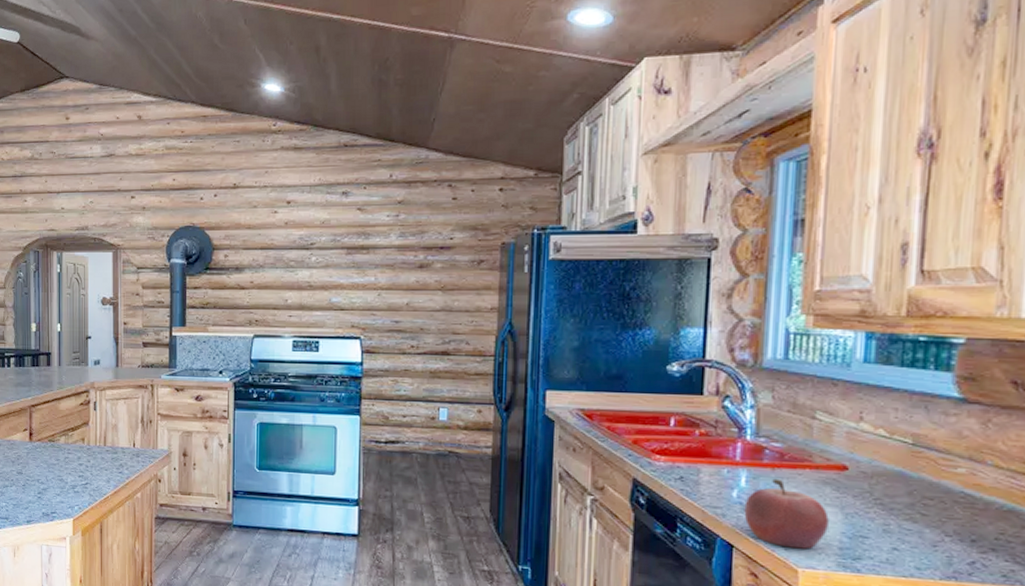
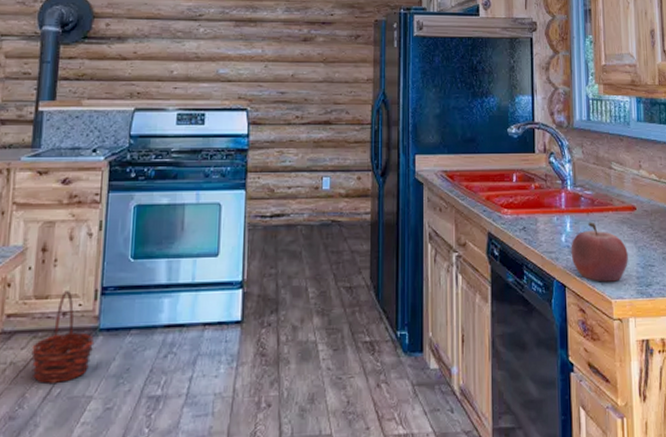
basket: none [181,490,230,564] -> present [31,291,95,383]

